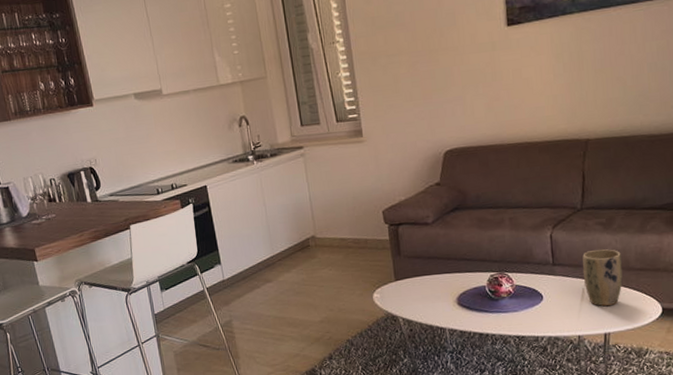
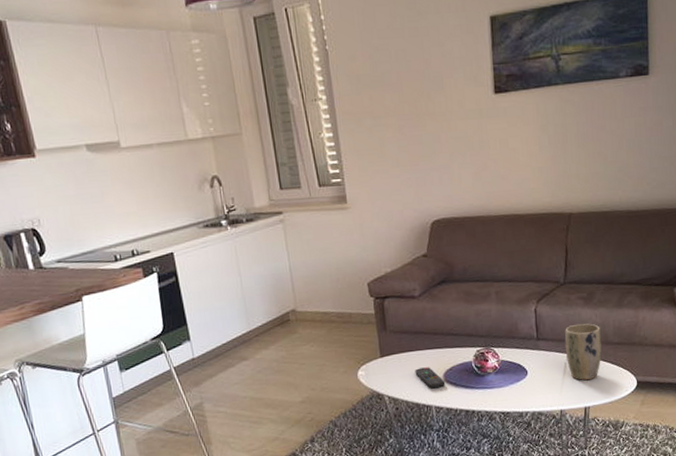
remote control: none [428,291,459,312] -> present [415,367,446,389]

